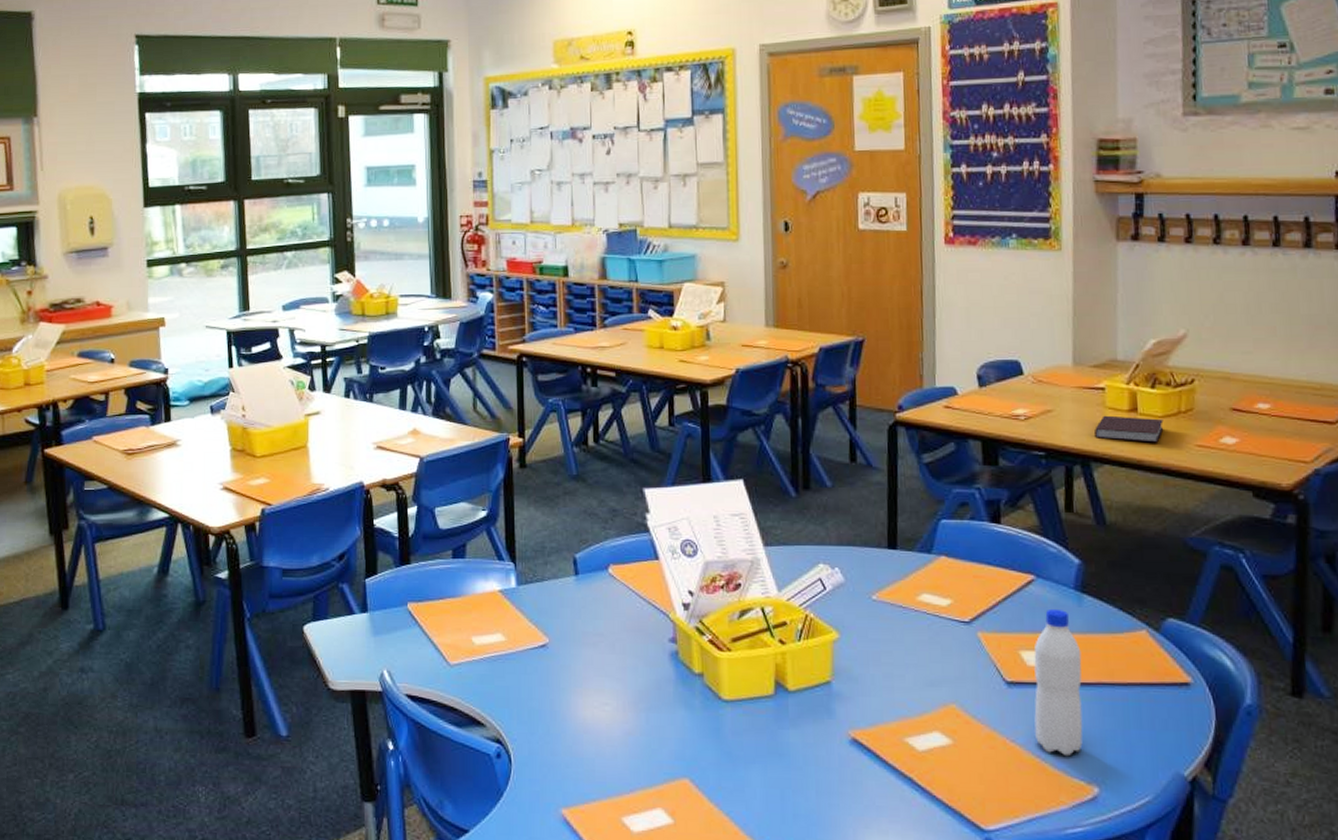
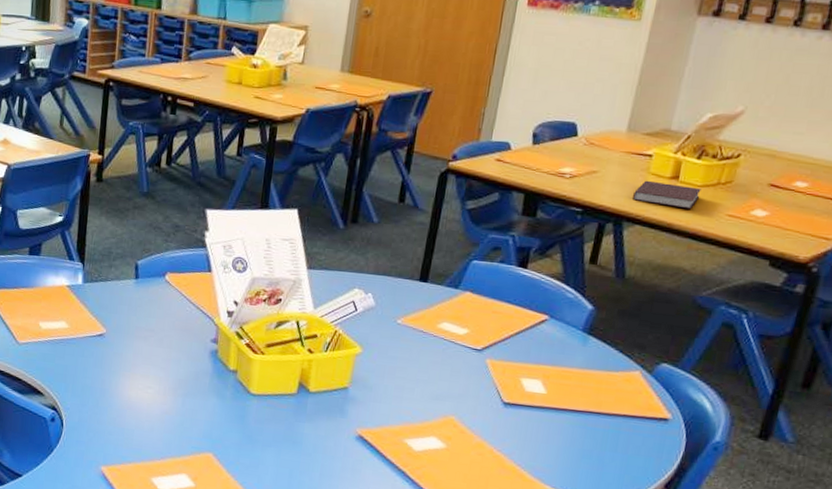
water bottle: present [1034,608,1083,757] -> none [520,345,577,468]

